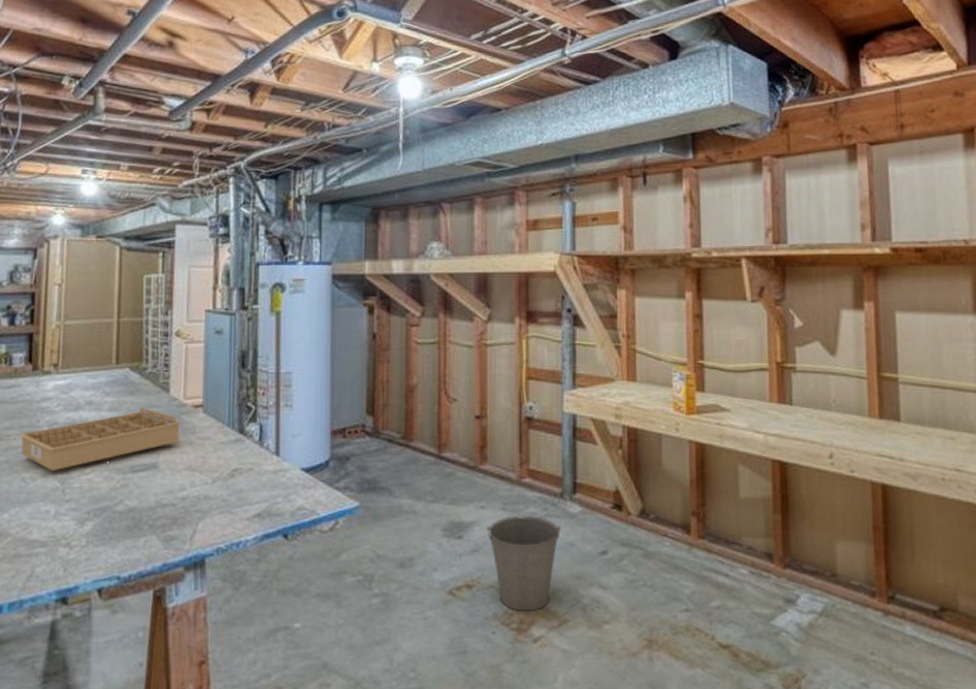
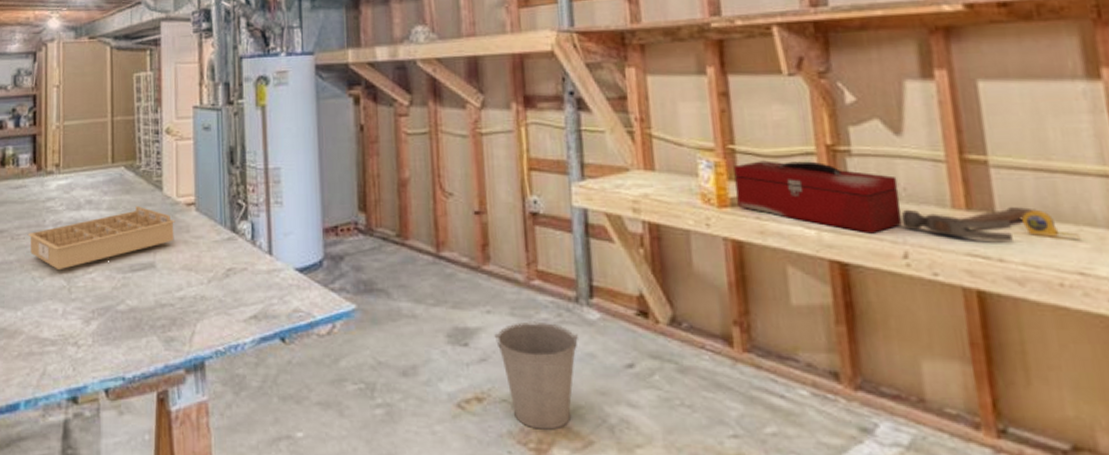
toolbox: none [702,374,831,438] -> present [733,160,902,234]
claw hammer: none [830,417,929,445] -> present [900,207,1035,243]
tape measure: none [919,419,960,444] -> present [1022,210,1081,240]

